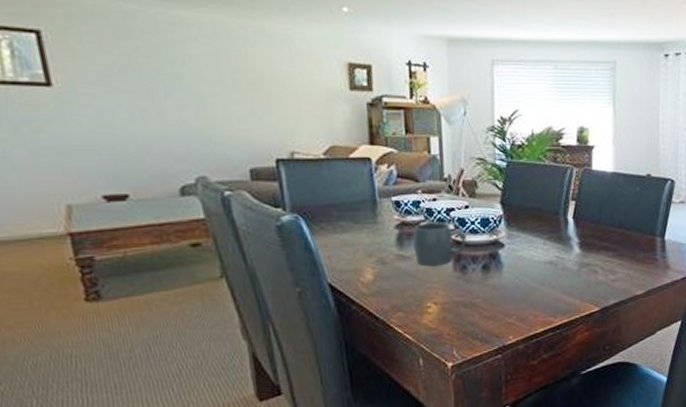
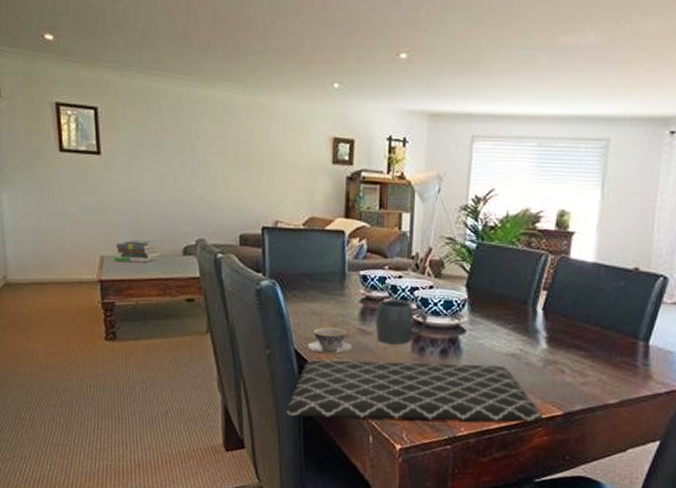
books: none [85,182,148,209] -> present [113,240,159,262]
placemat: none [325,273,583,353] -> present [286,359,543,423]
teacup: none [342,255,392,286] -> present [307,326,353,356]

